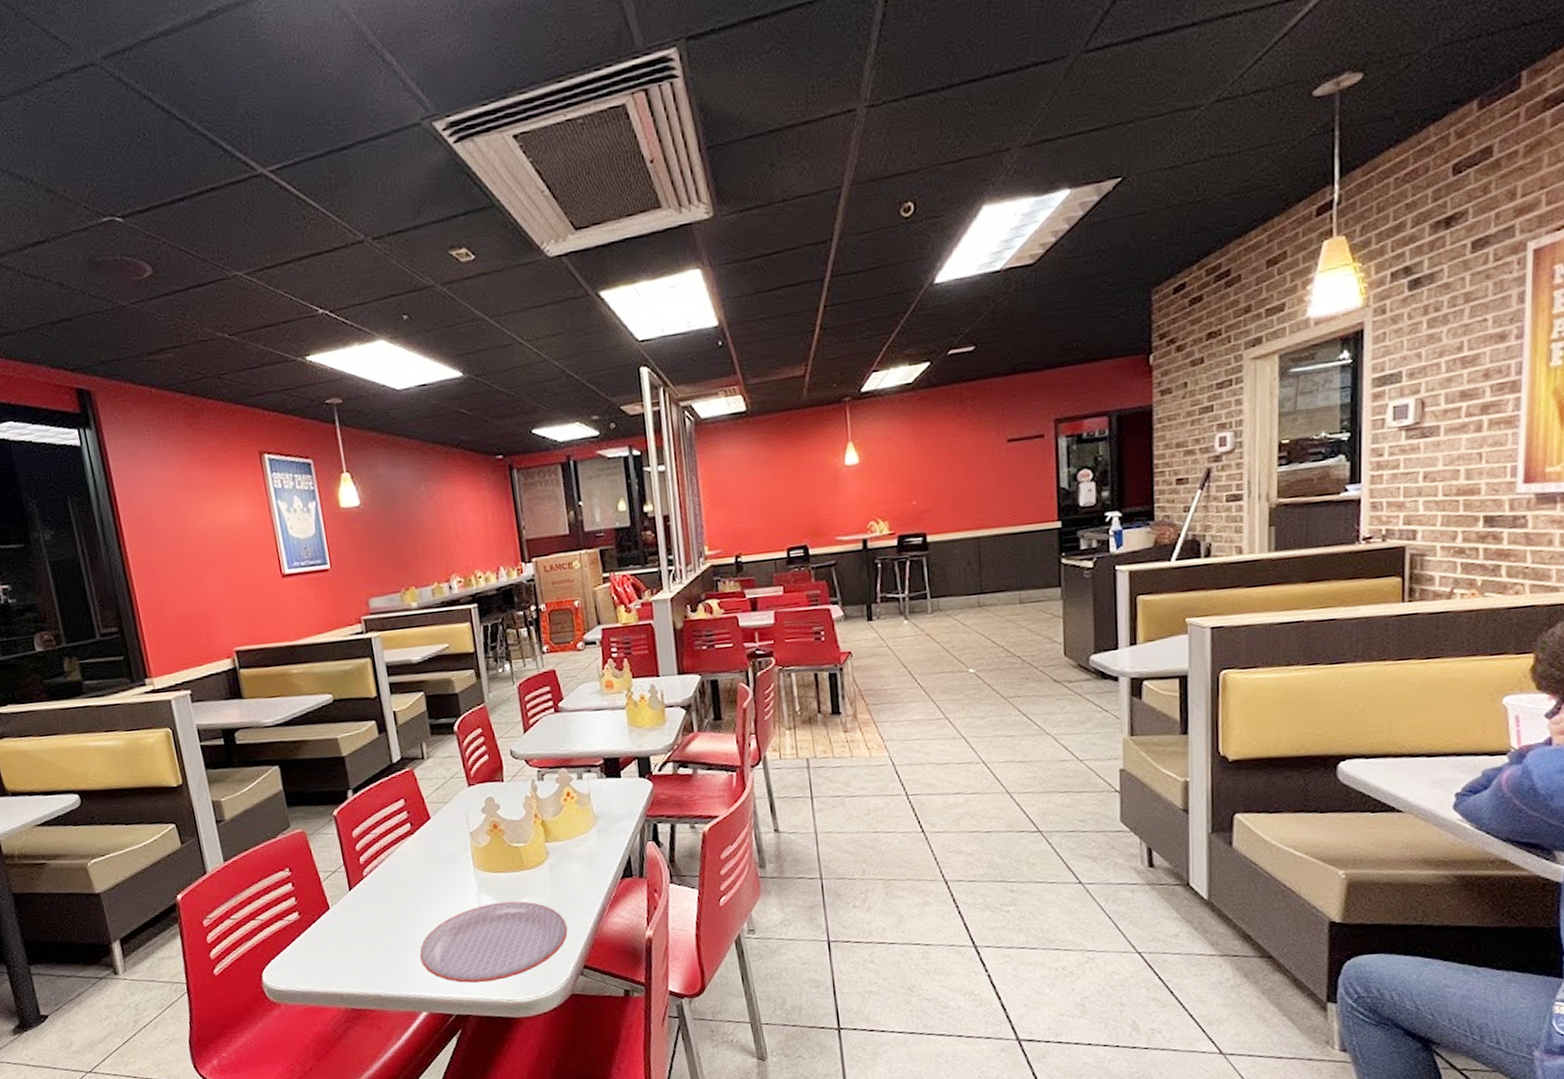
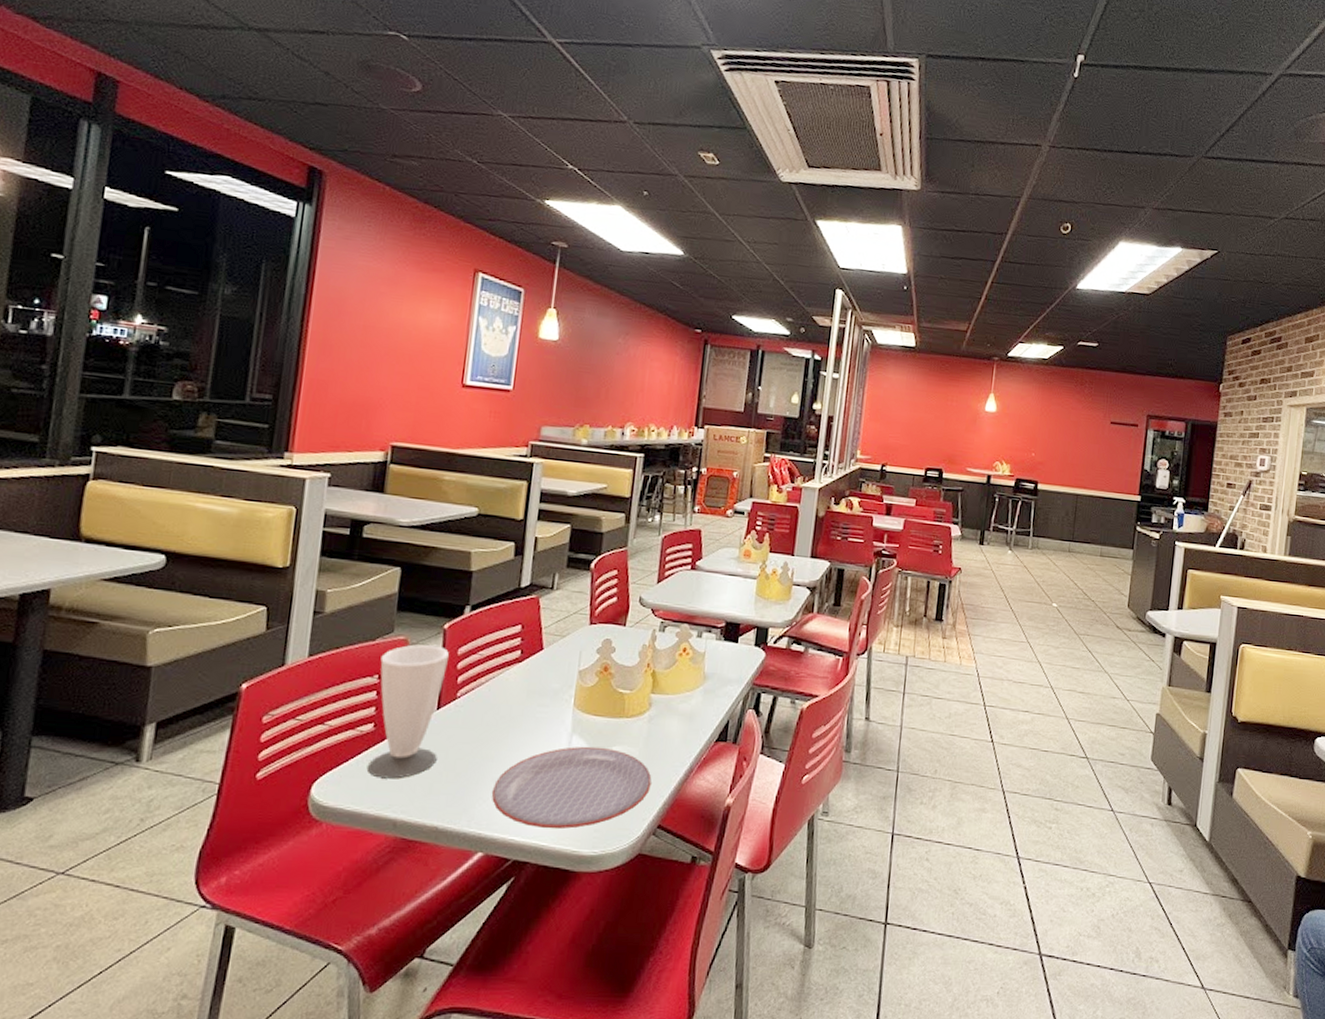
cup: none [286,832,363,959] -> present [367,644,450,779]

